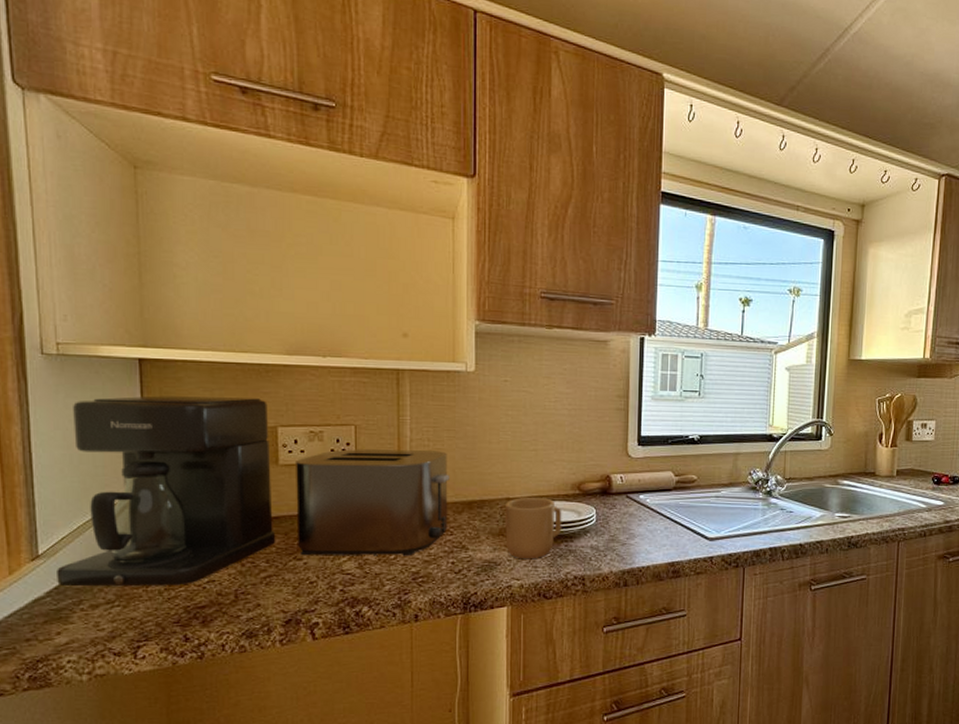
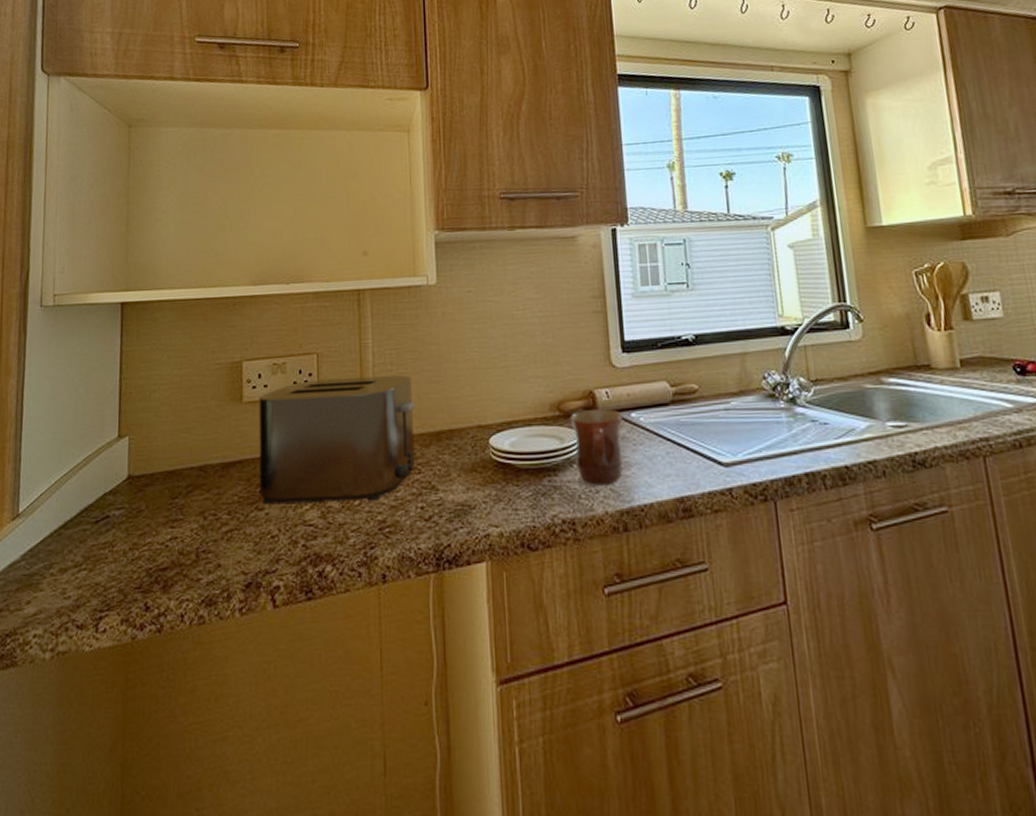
coffee maker: present [57,396,276,586] -> none [32,333,239,547]
mug: present [505,497,562,560] -> none [477,422,543,501]
mug: none [588,491,633,551] -> present [570,409,623,486]

